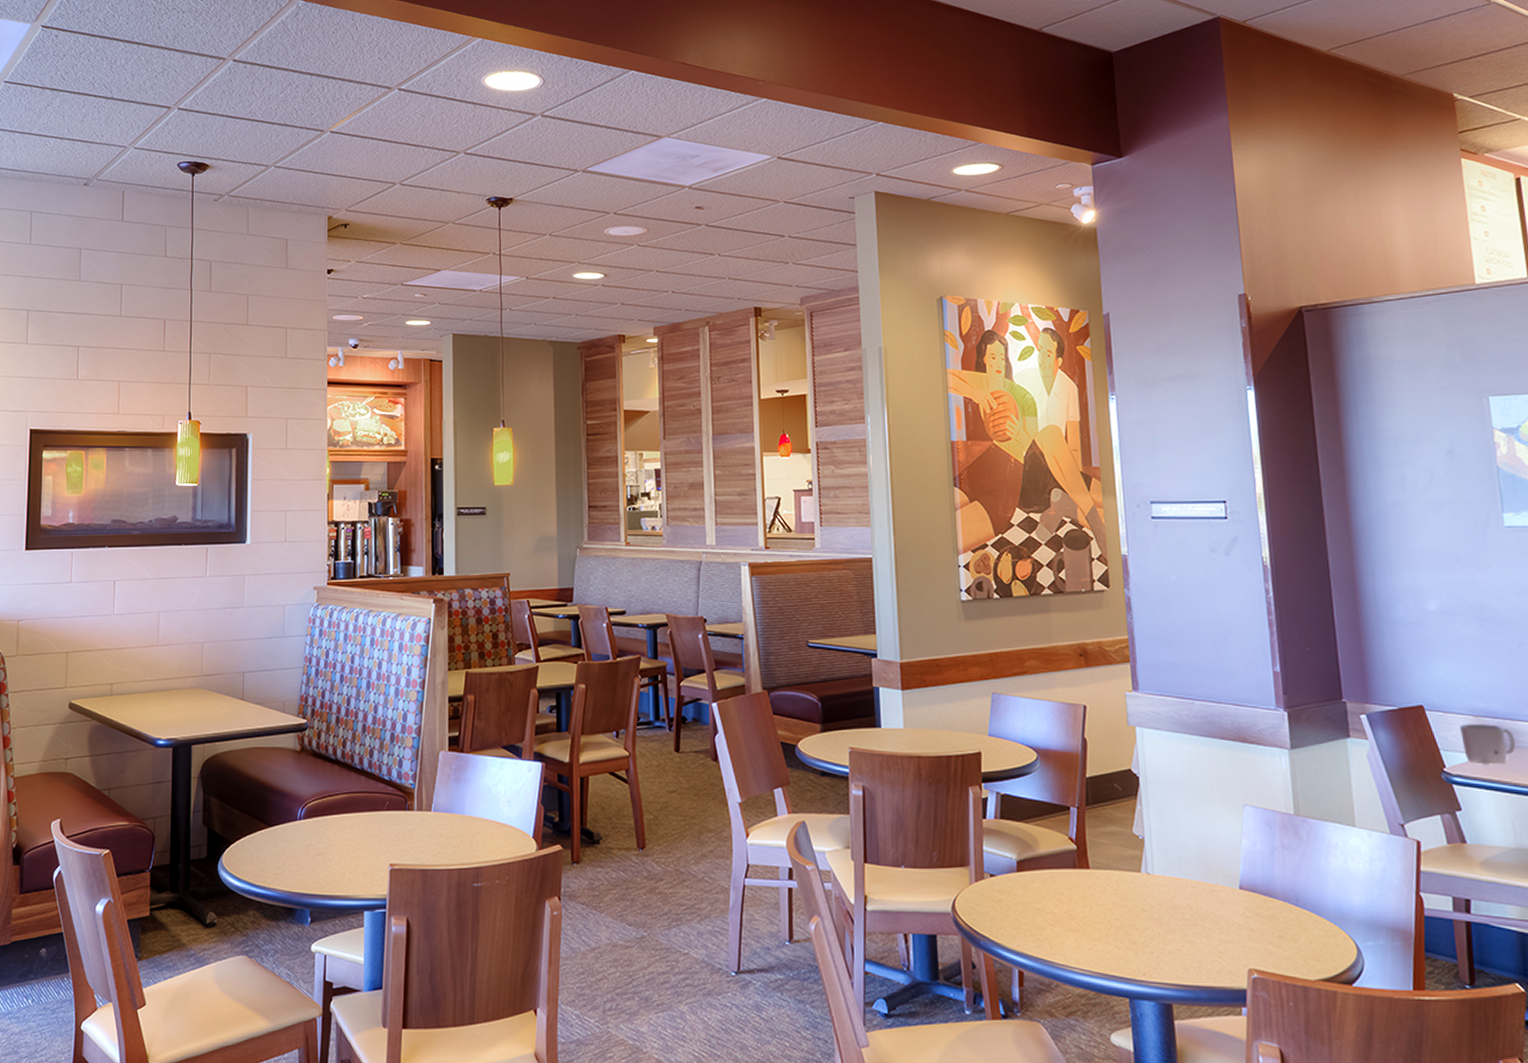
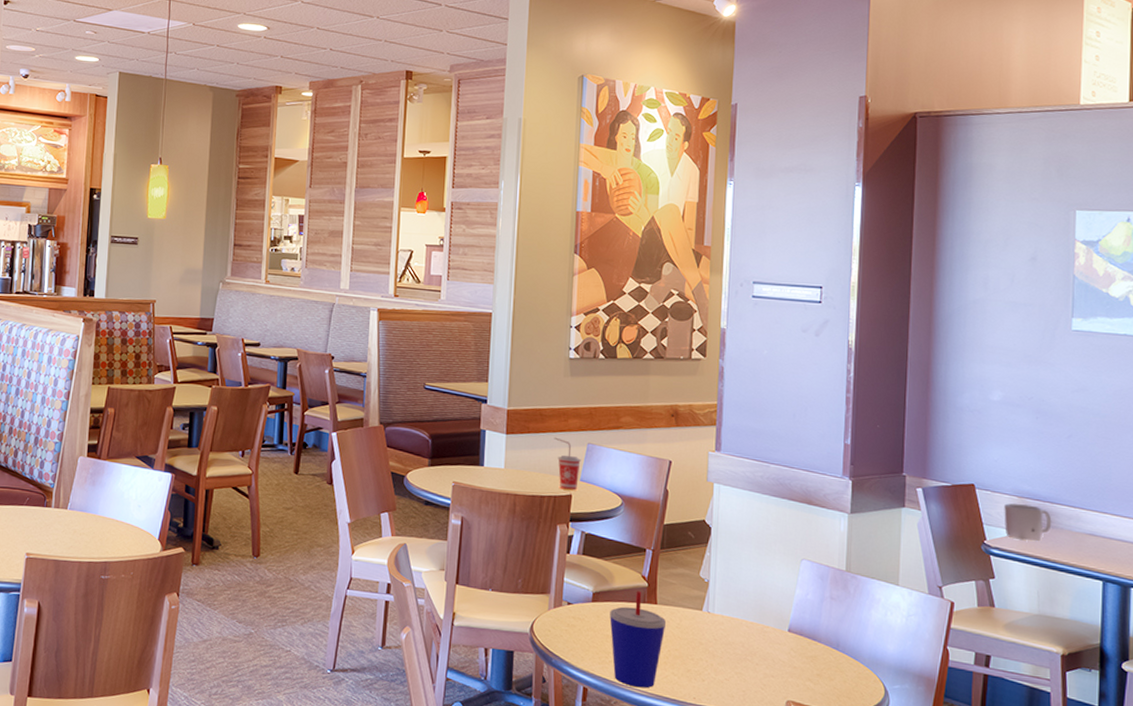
beverage cup: none [954,689,987,747] -> present [554,437,581,491]
beverage cup: none [1038,855,1102,967] -> present [609,591,666,688]

